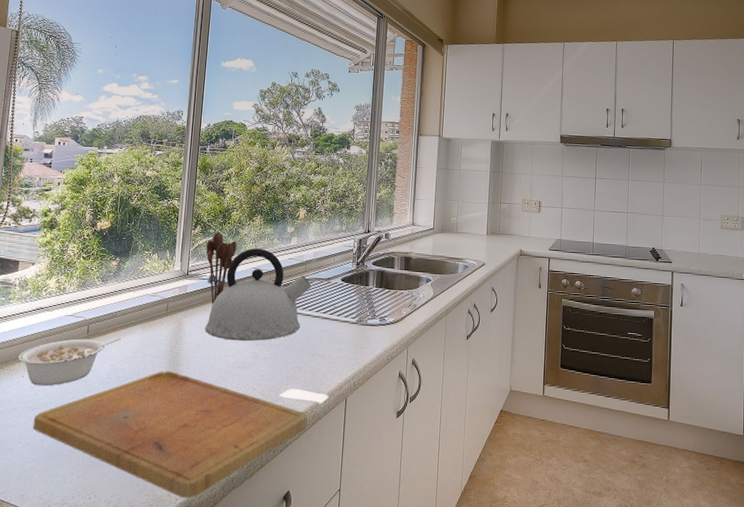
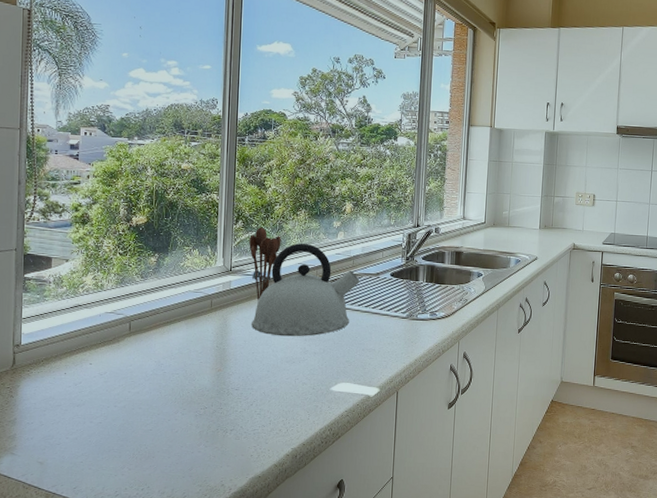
legume: present [17,337,122,386] -> none [58,334,166,383]
cutting board: present [32,370,308,499] -> none [79,366,359,488]

